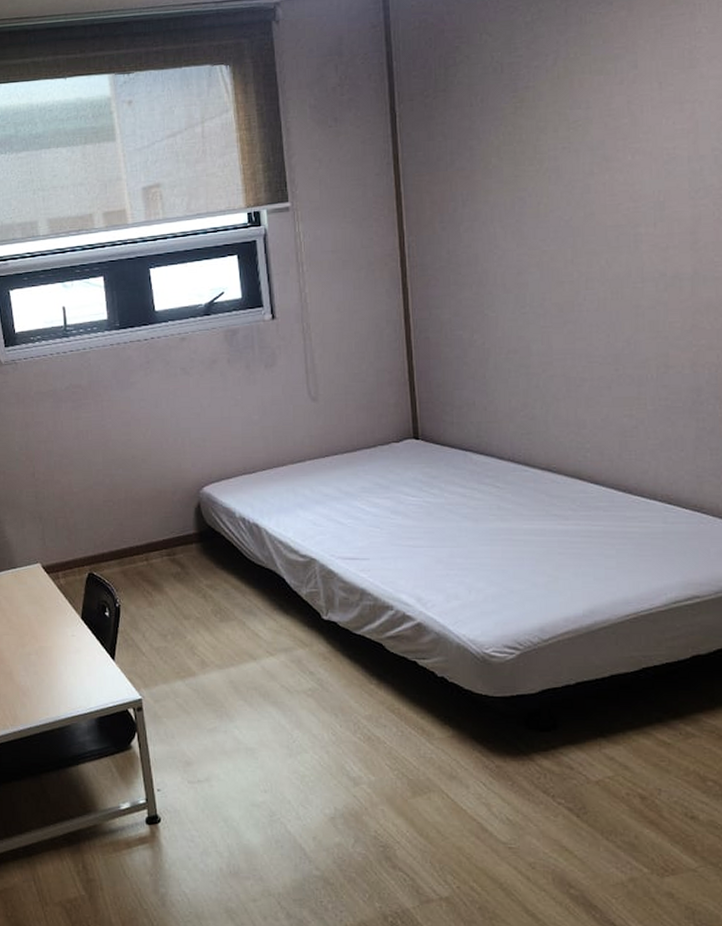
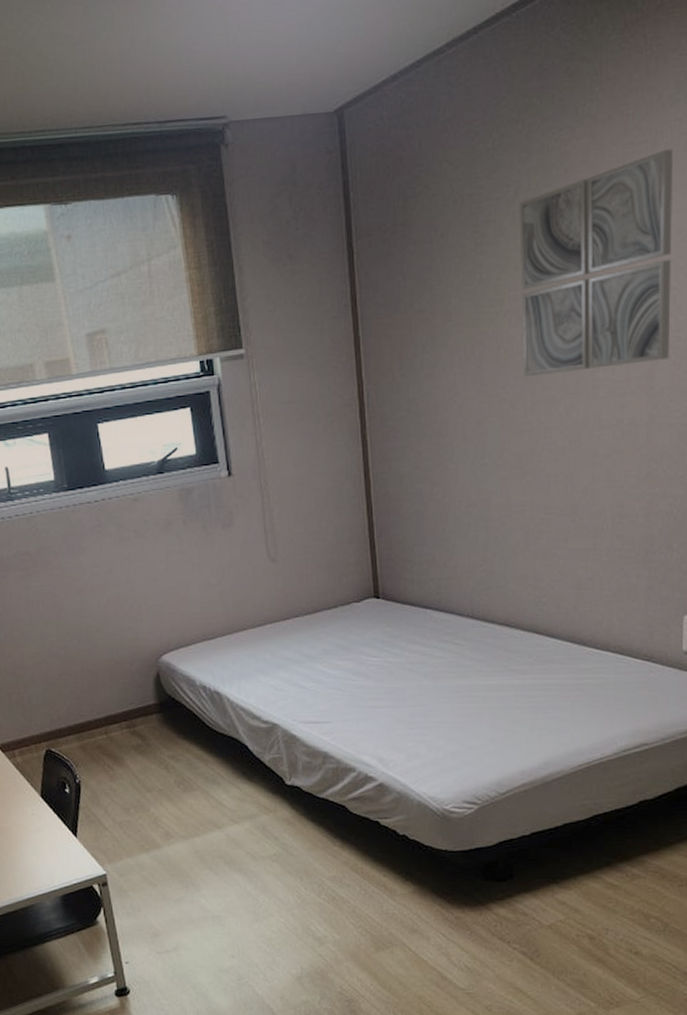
wall art: none [559,20,713,231] -> present [520,148,674,377]

